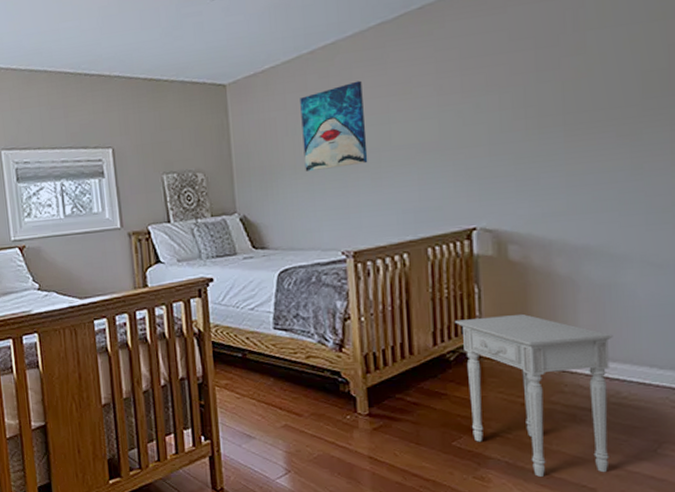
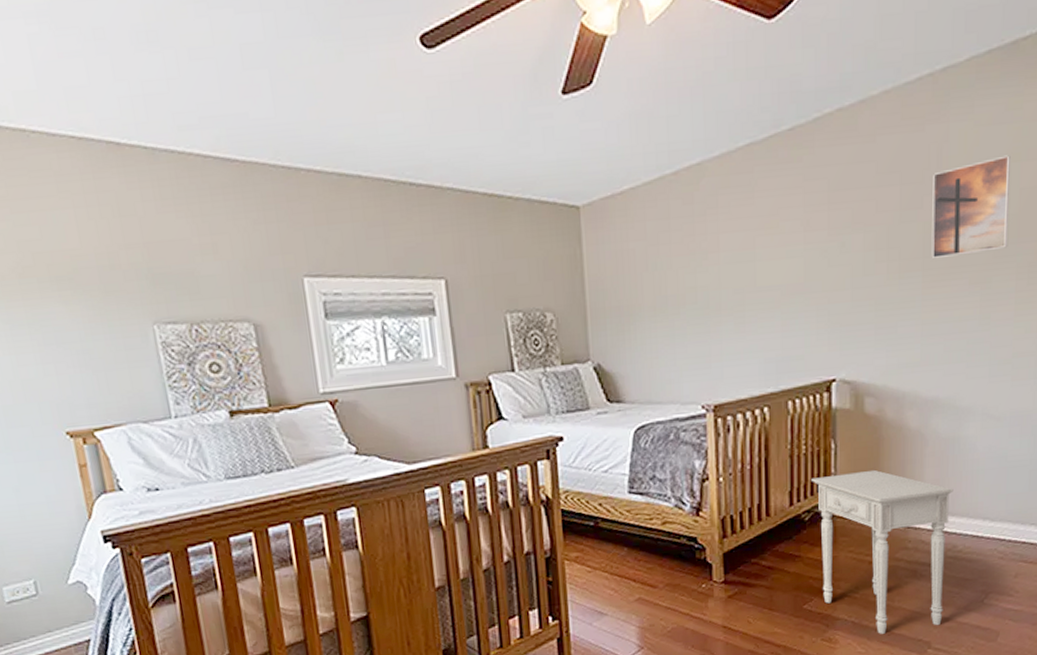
wall art: present [300,80,368,171] -> none [662,210,732,313]
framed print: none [570,14,659,115] -> present [931,155,1011,260]

